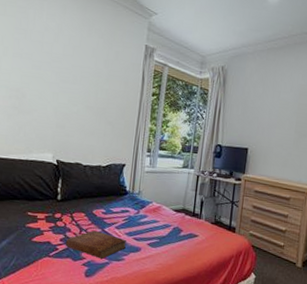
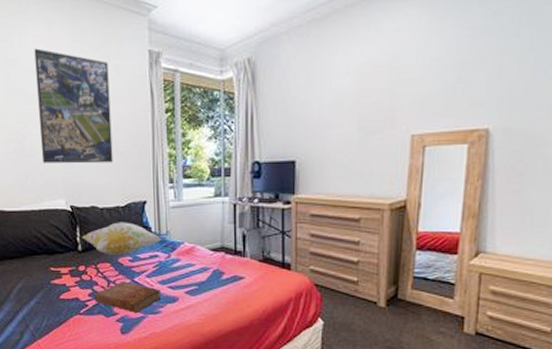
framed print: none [37,24,110,129] -> present [34,48,113,164]
decorative pillow: none [62,179,134,208] -> present [81,222,162,255]

